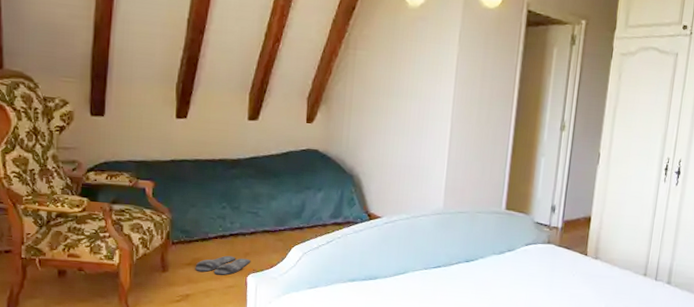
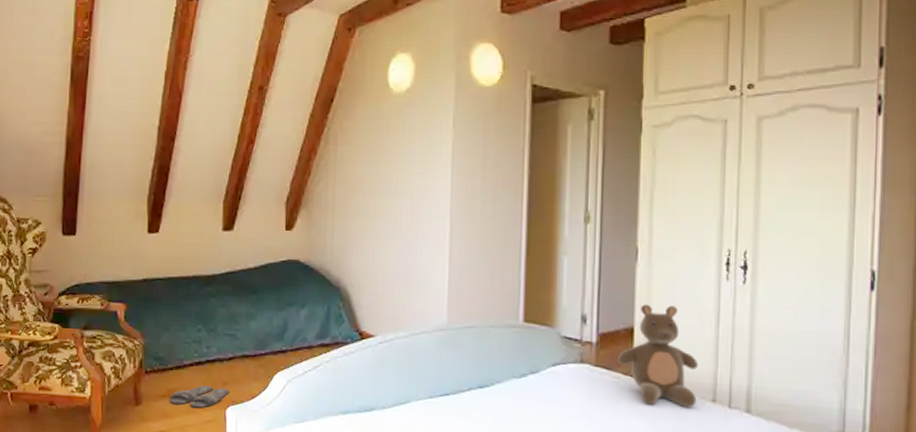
stuffed bear: none [576,198,637,279] -> present [618,304,699,407]

